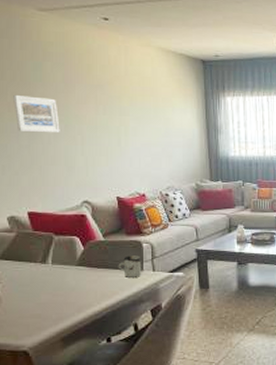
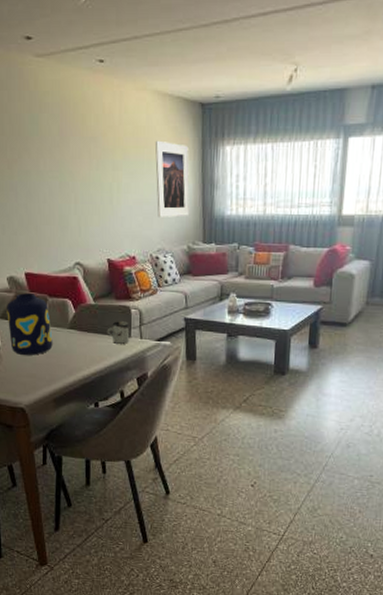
vase: none [7,233,60,295] -> present [7,293,53,355]
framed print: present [13,94,60,133] -> none [12,150,55,191]
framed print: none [160,90,197,158] -> present [155,140,190,217]

